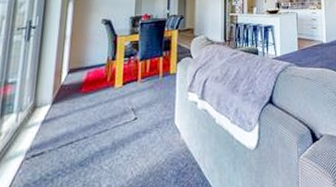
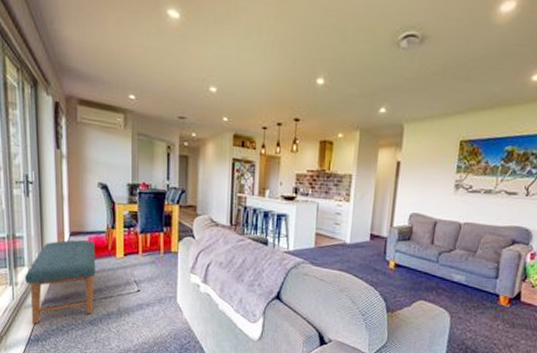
bench: none [10,74,93,179] -> present [24,239,95,324]

